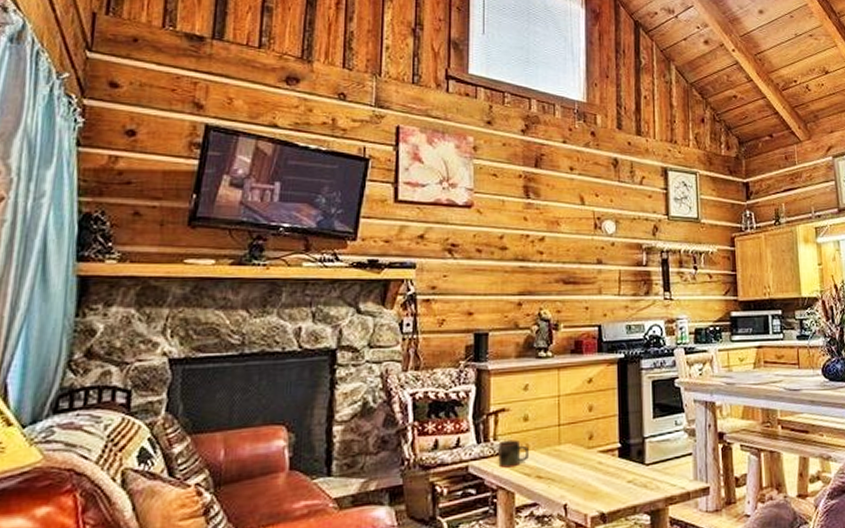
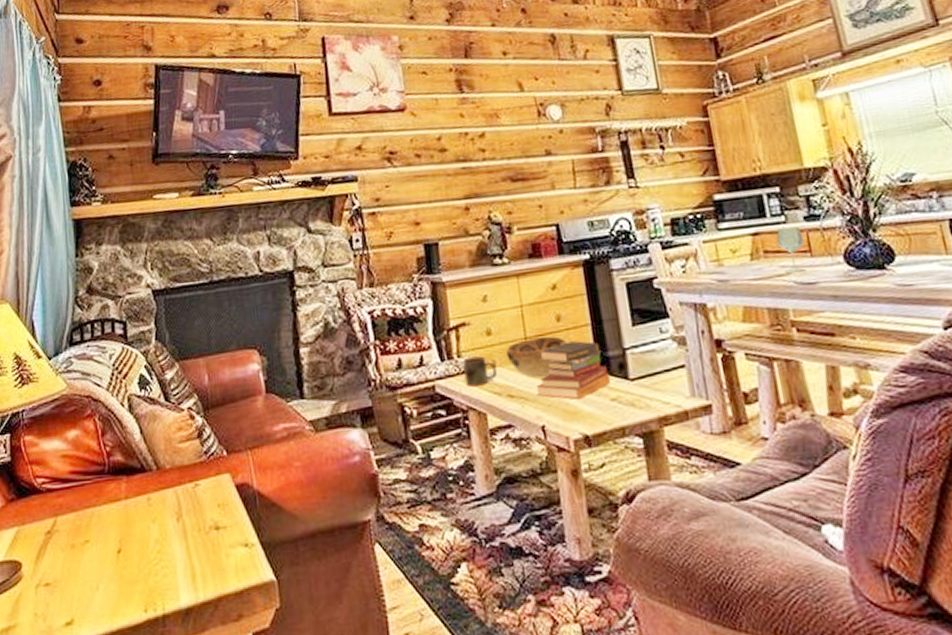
decorative bowl: none [540,424,595,462] -> present [506,336,566,378]
books: none [563,429,629,481] -> present [536,341,610,400]
wine glass: none [774,343,795,382] -> present [776,226,807,274]

